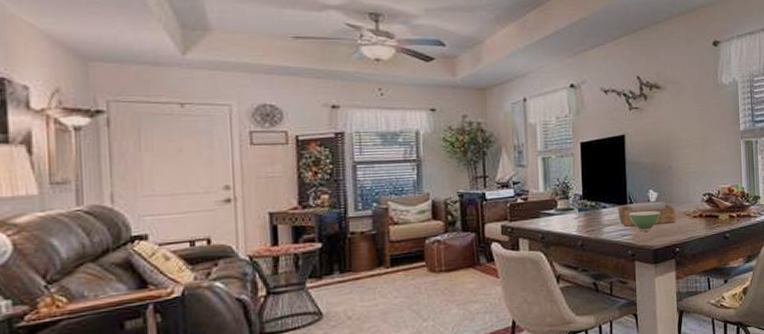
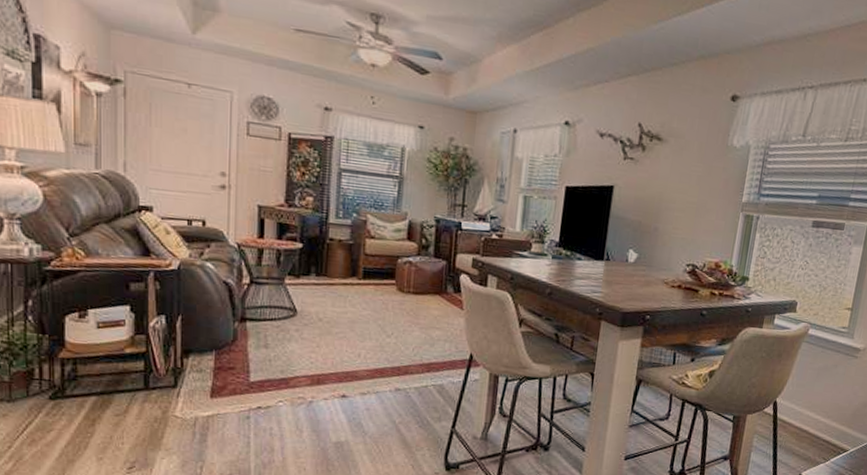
napkin holder: present [617,201,676,227] -> none [591,260,654,289]
bowl: present [629,210,661,232] -> none [603,269,637,292]

